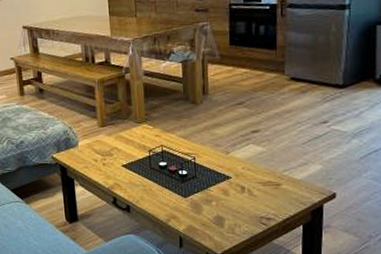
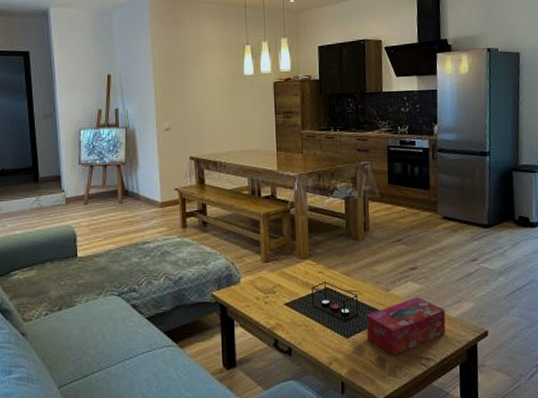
tissue box: none [204,159,290,215] -> present [366,297,446,356]

